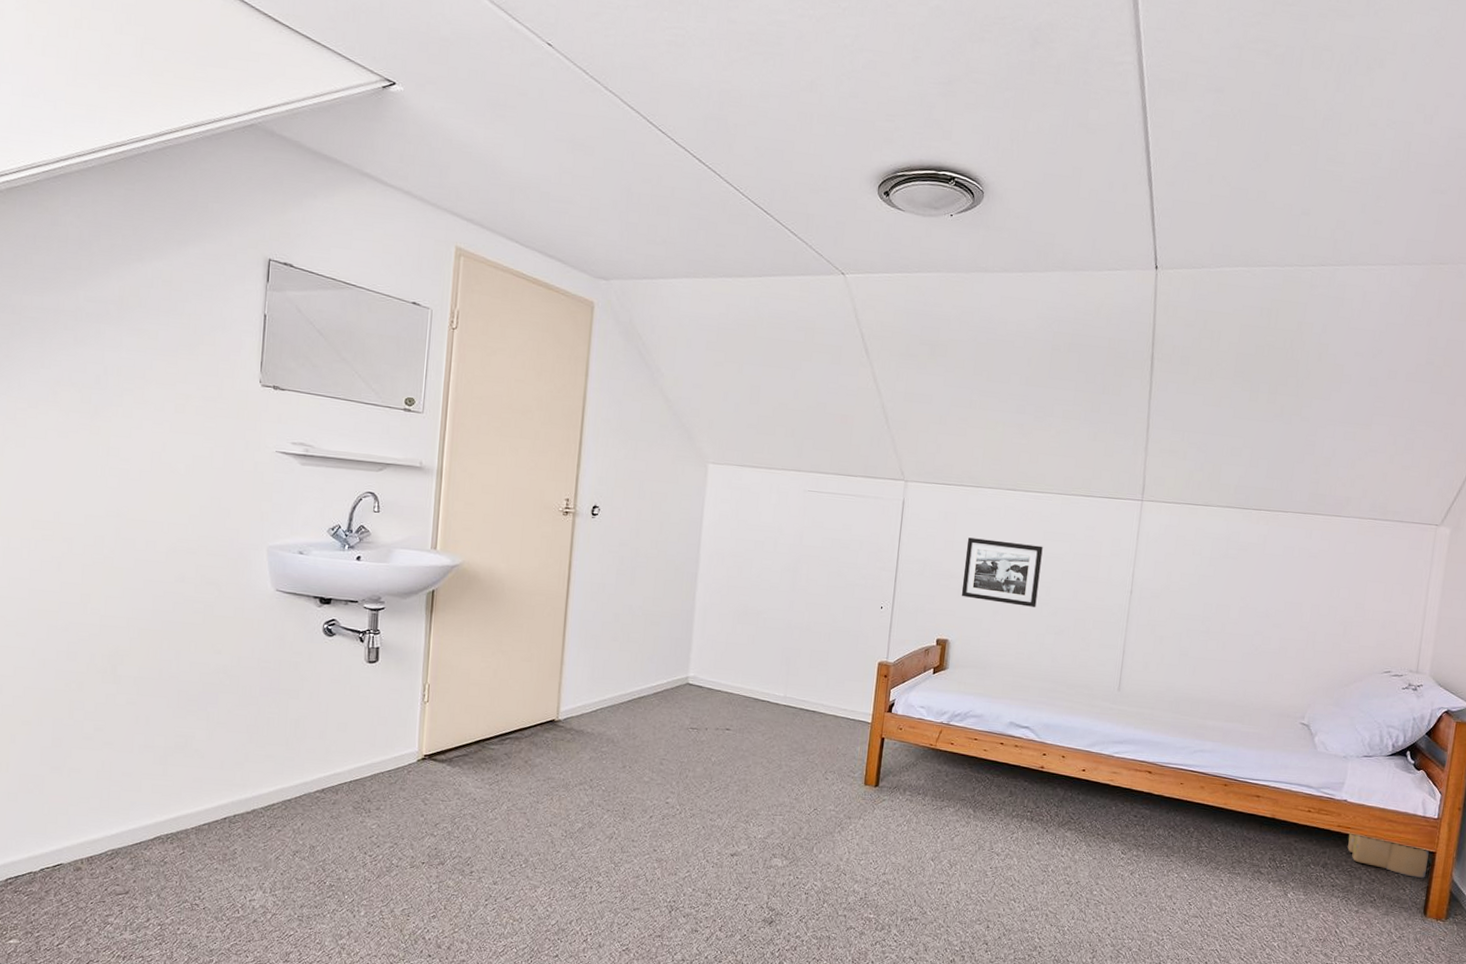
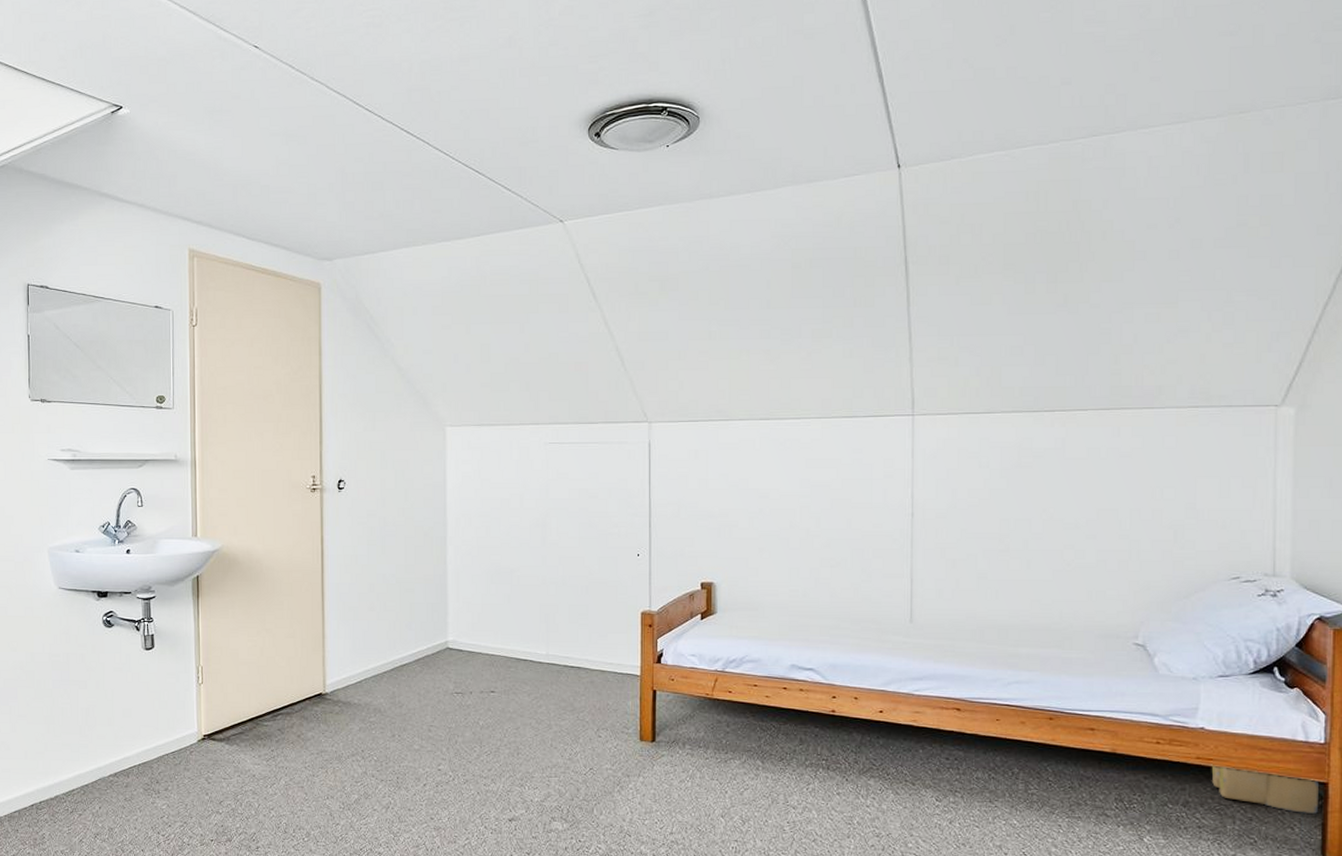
picture frame: present [961,537,1043,607] -> none [722,474,807,540]

